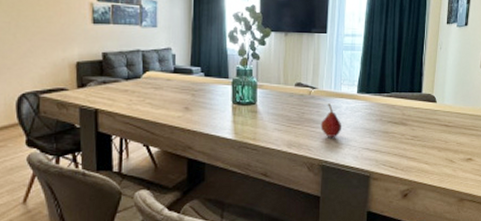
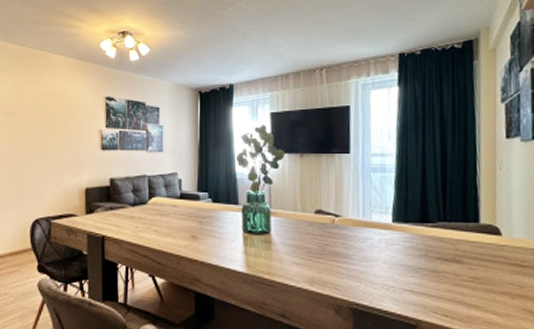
fruit: present [320,103,342,137] -> none [348,234,376,275]

